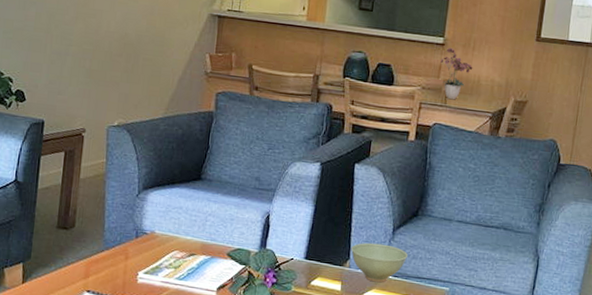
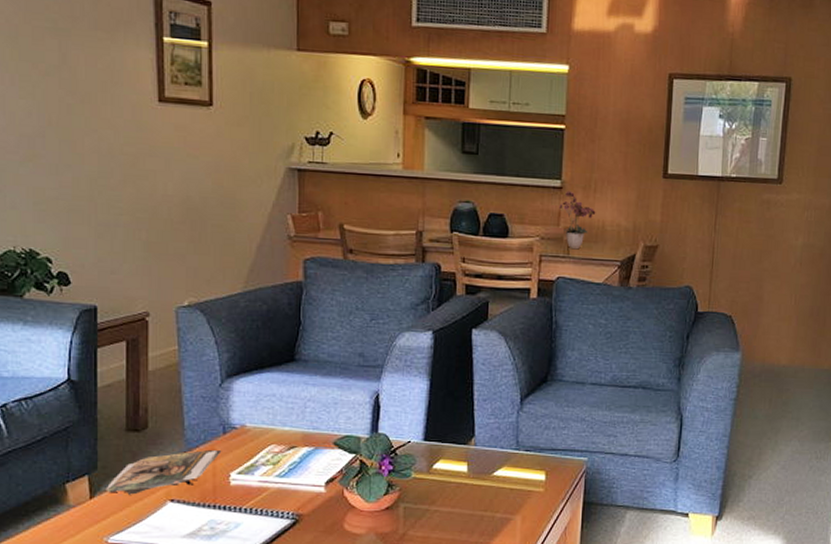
magazine: none [35,250,133,284] -> present [105,450,222,495]
bowl: present [351,242,409,283] -> none [475,416,540,459]

